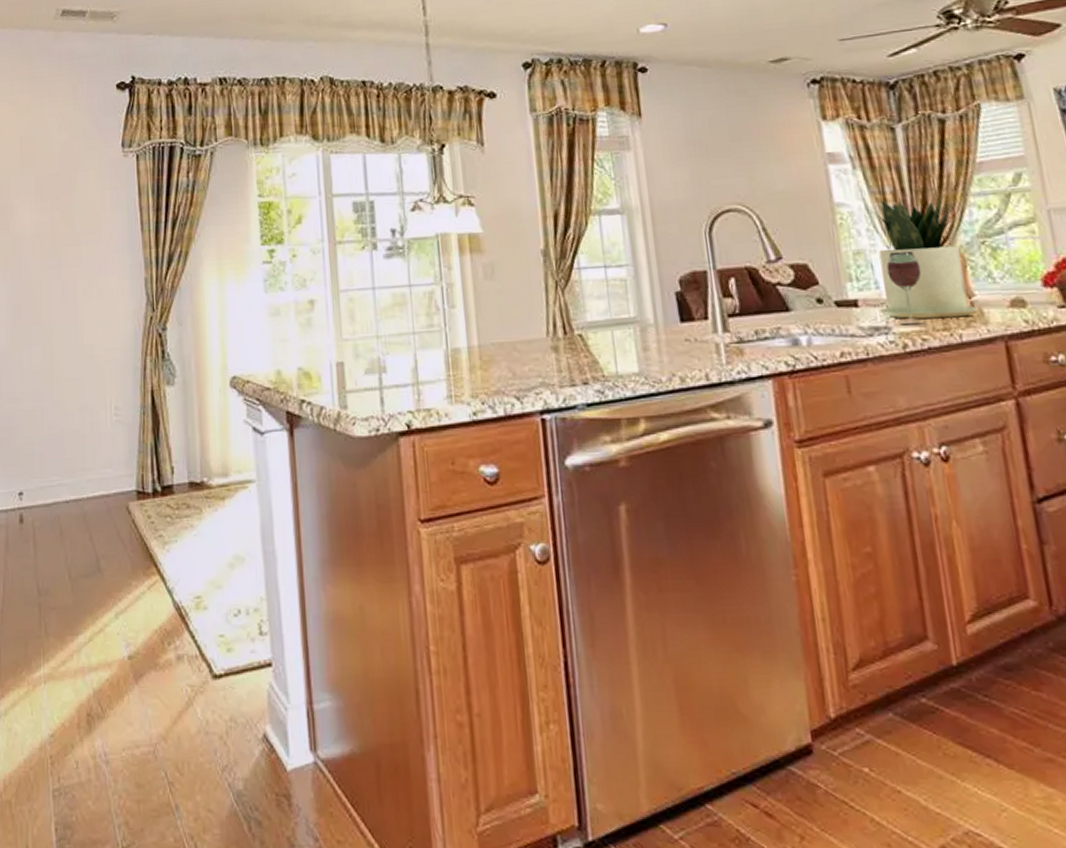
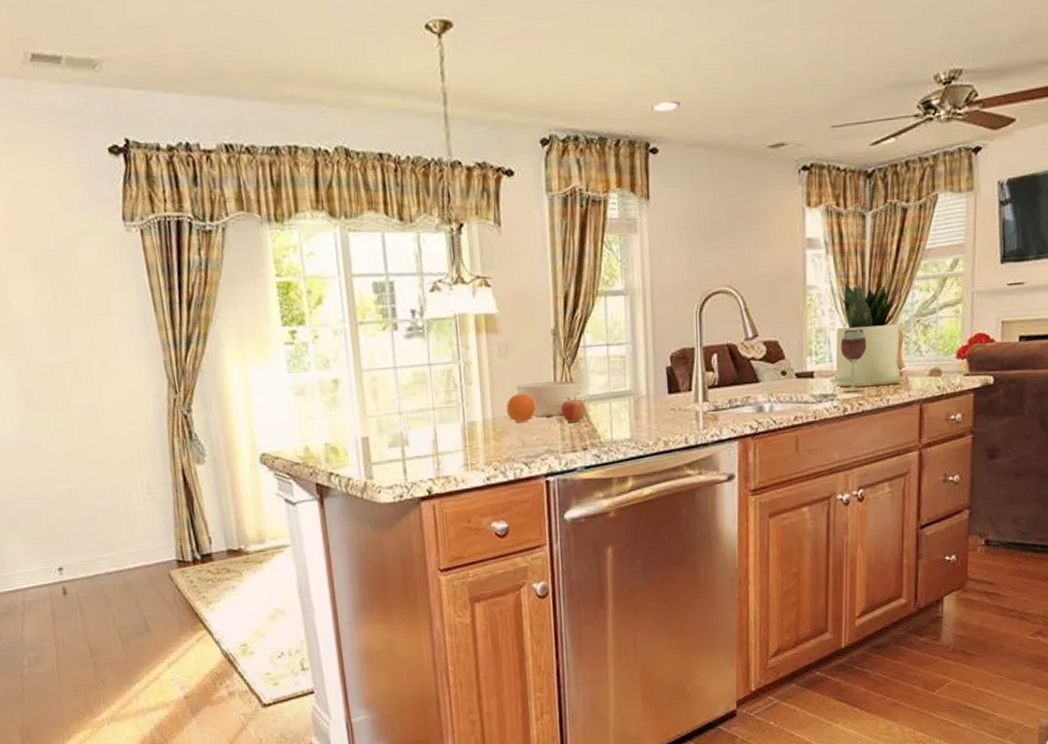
fruit: none [493,318,528,351] -> present [506,393,537,423]
bowl: none [504,305,574,346] -> present [516,380,578,418]
fruit: none [555,323,585,353] -> present [560,396,586,423]

